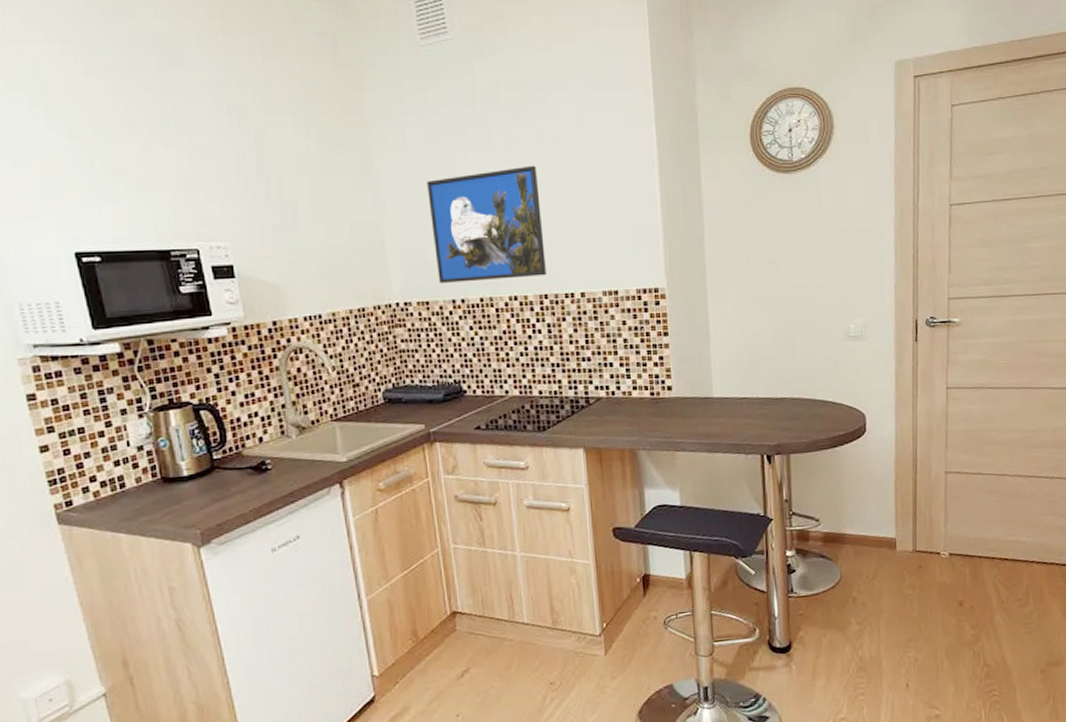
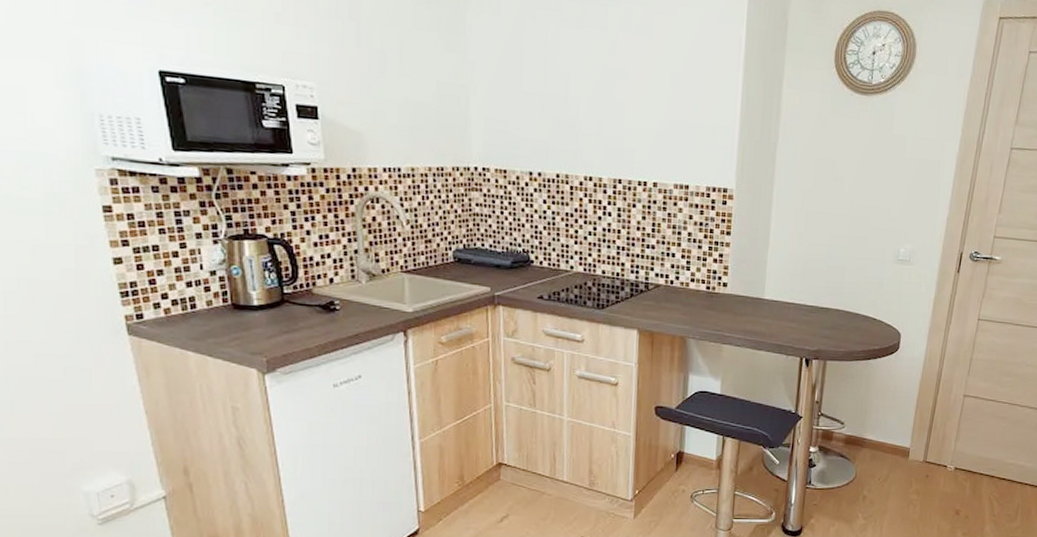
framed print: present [427,165,546,283] -> none [516,50,626,161]

